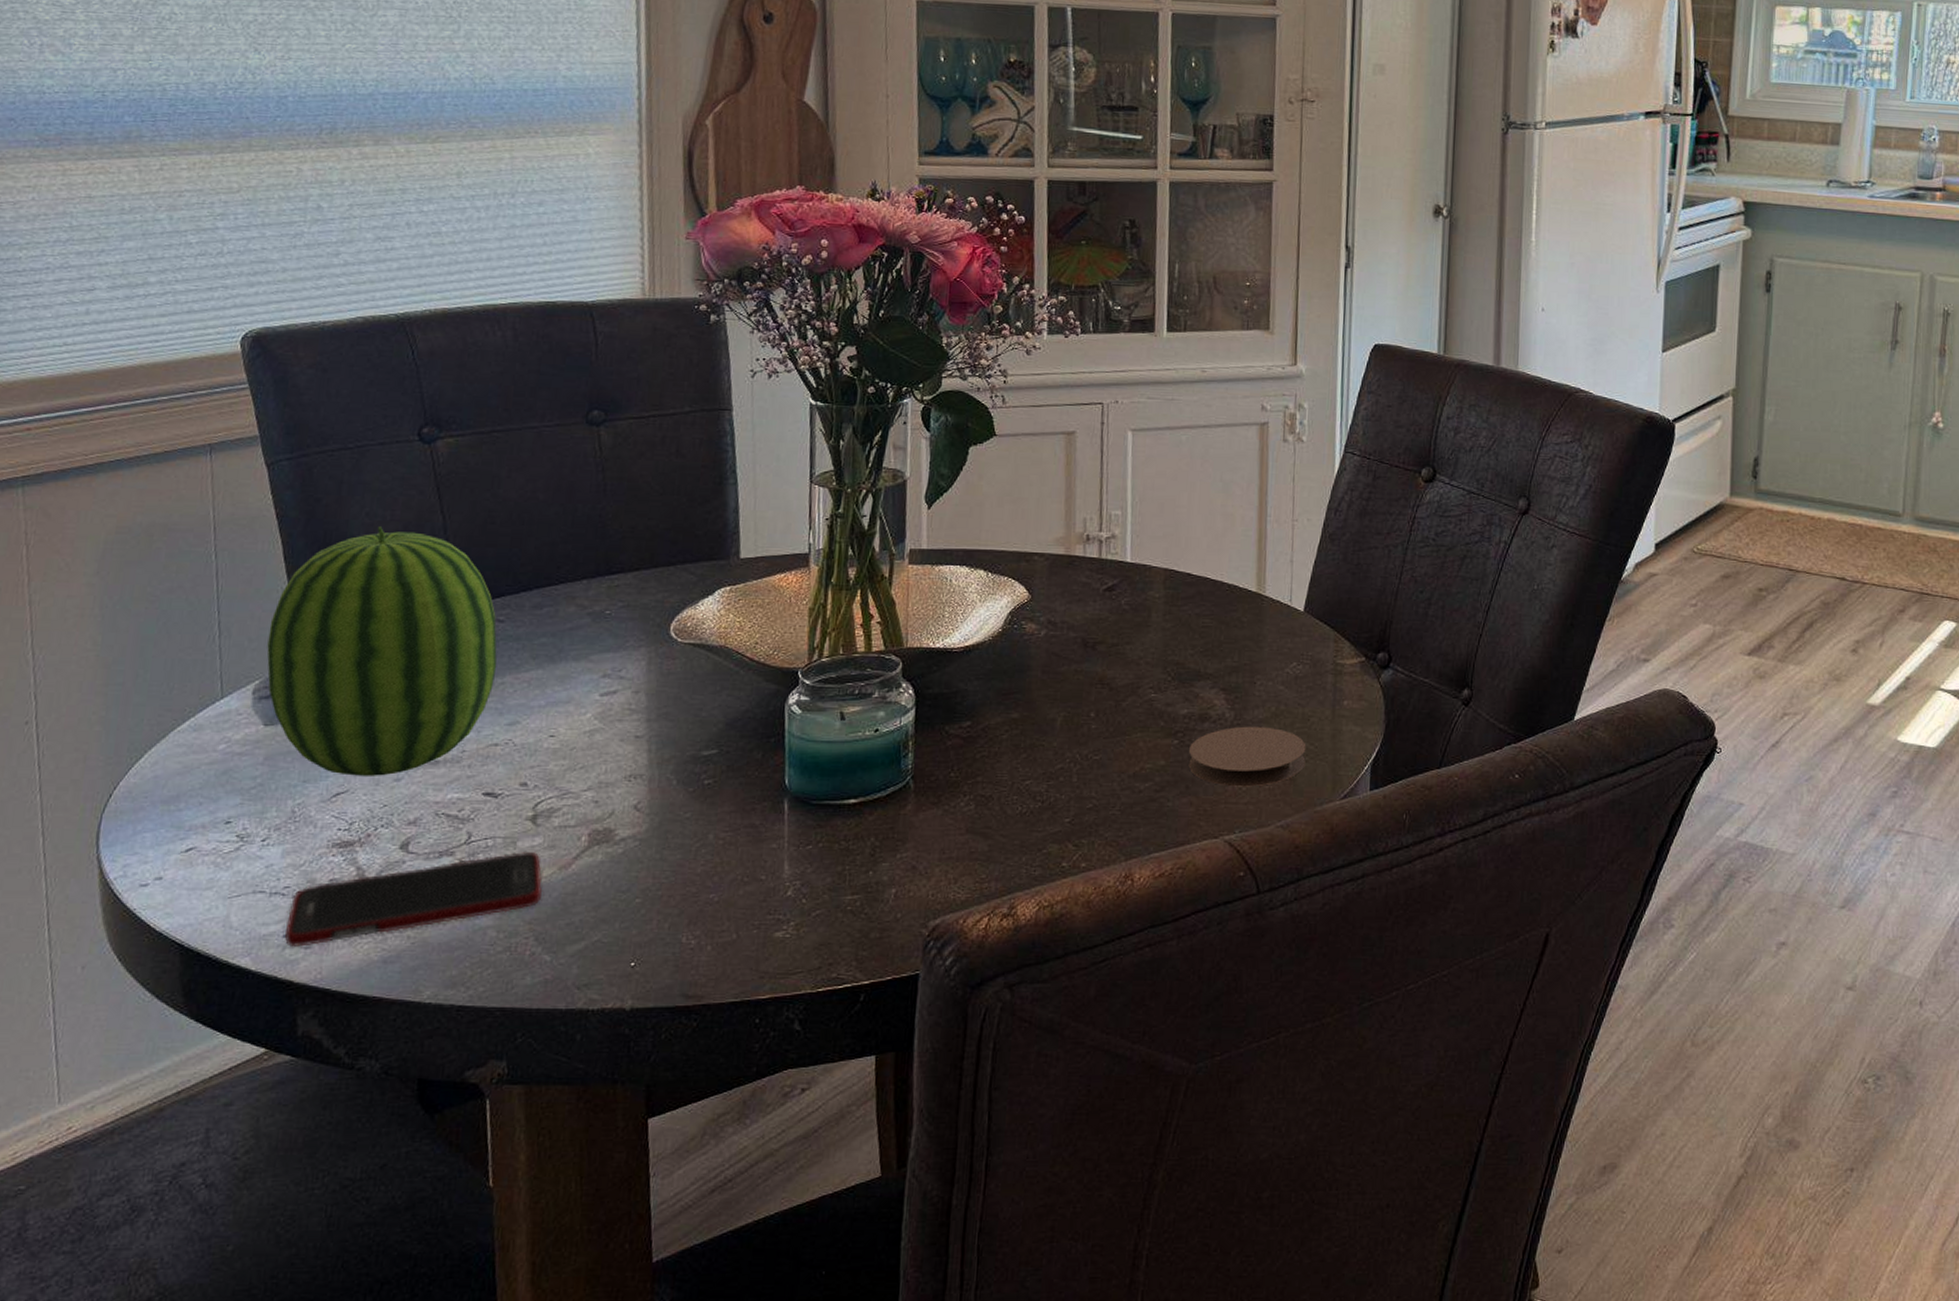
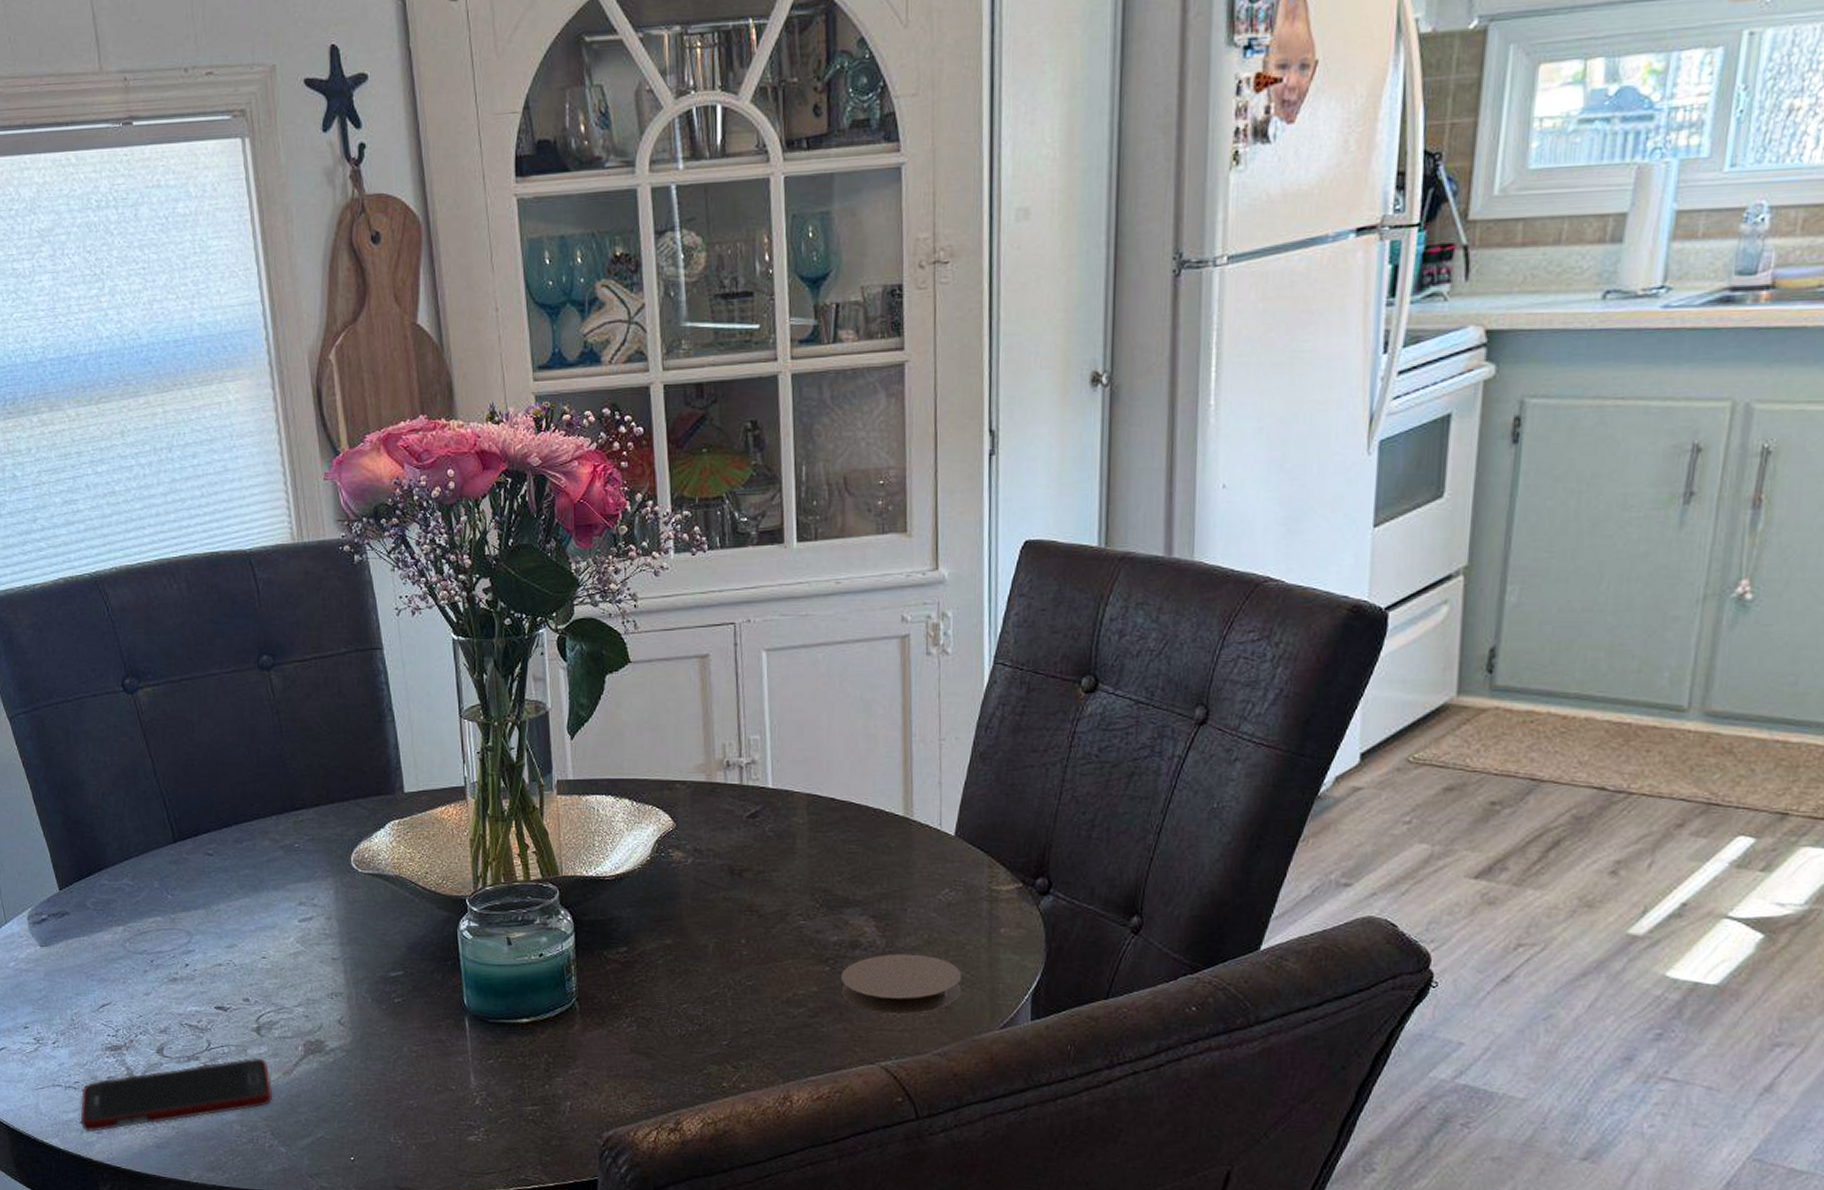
fruit: present [267,526,497,776] -> none [32,771,212,991]

